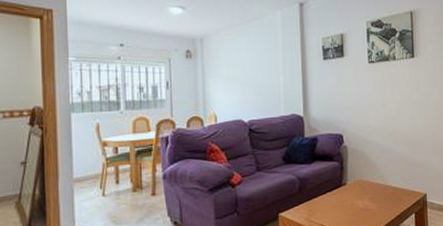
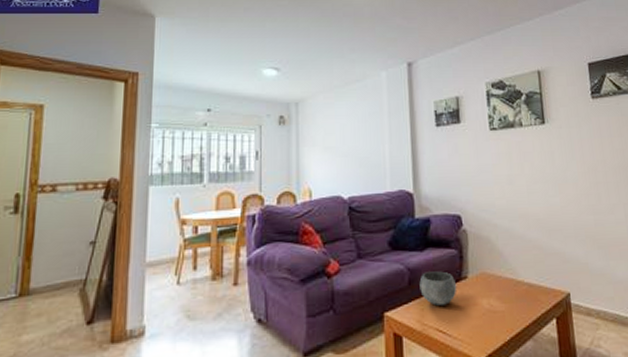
bowl: none [308,179,338,207] -> present [419,271,457,306]

